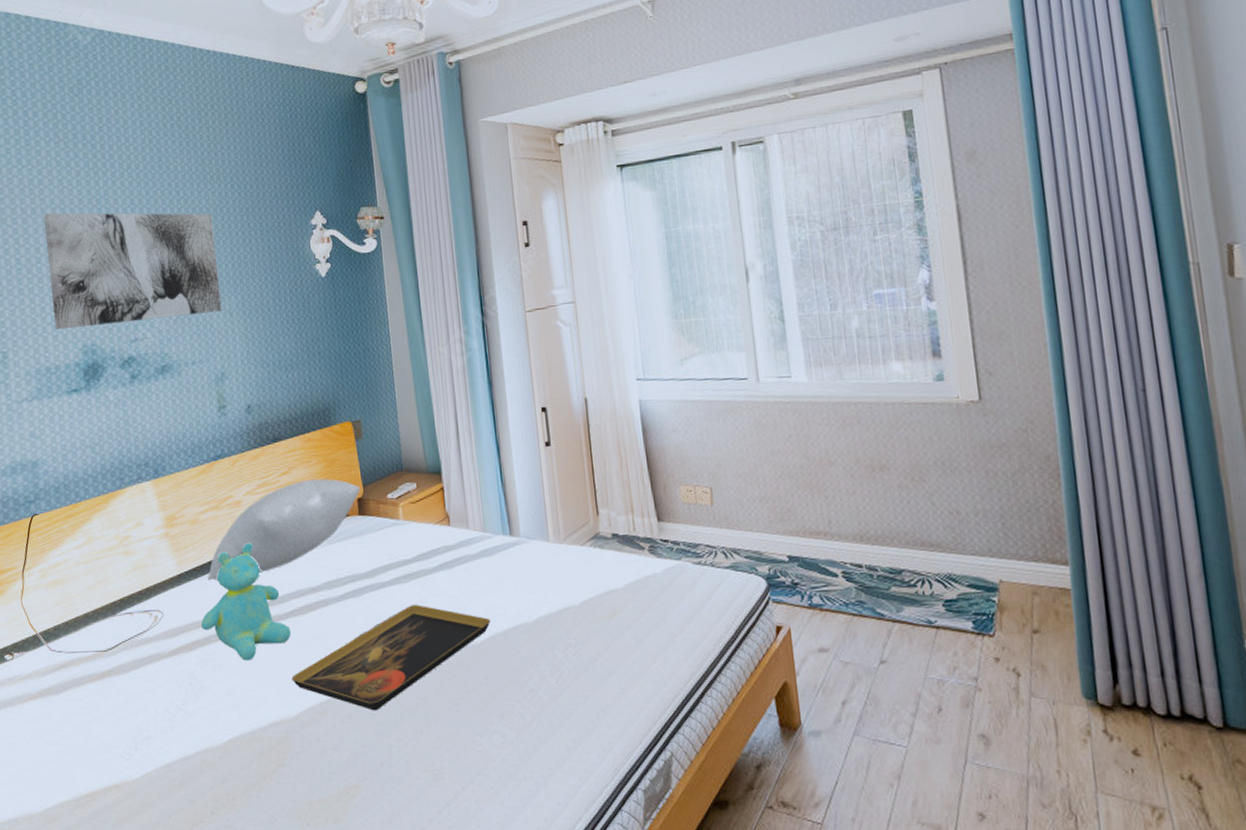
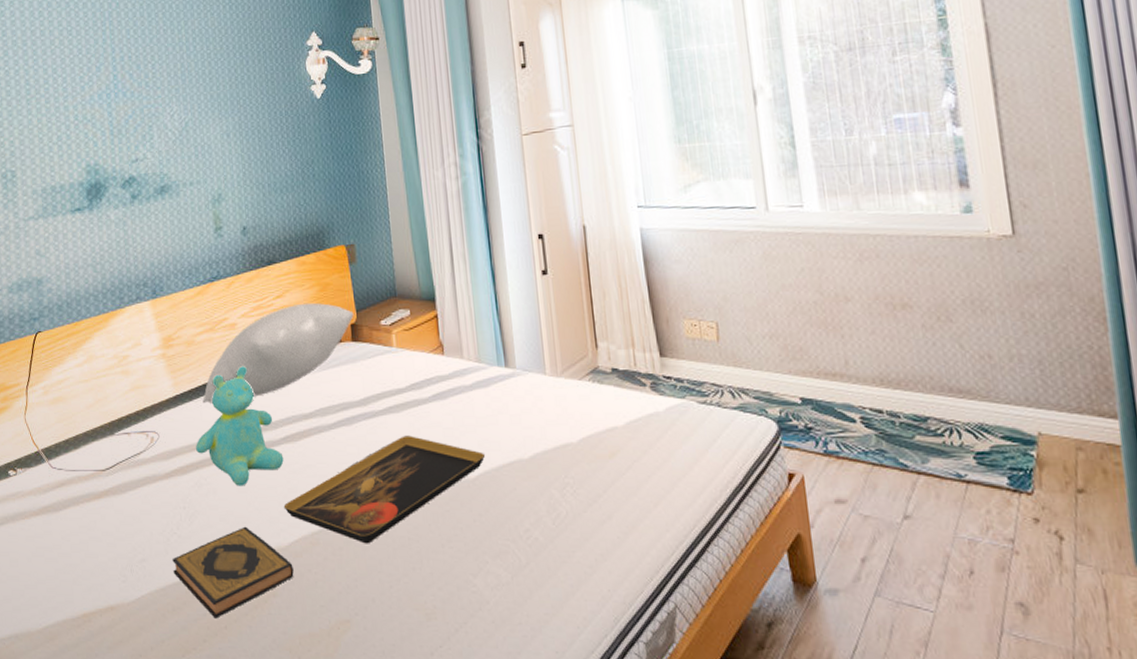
wall art: present [43,212,222,329] -> none [51,34,220,149]
hardback book: none [178,699,302,791] -> present [172,526,294,619]

